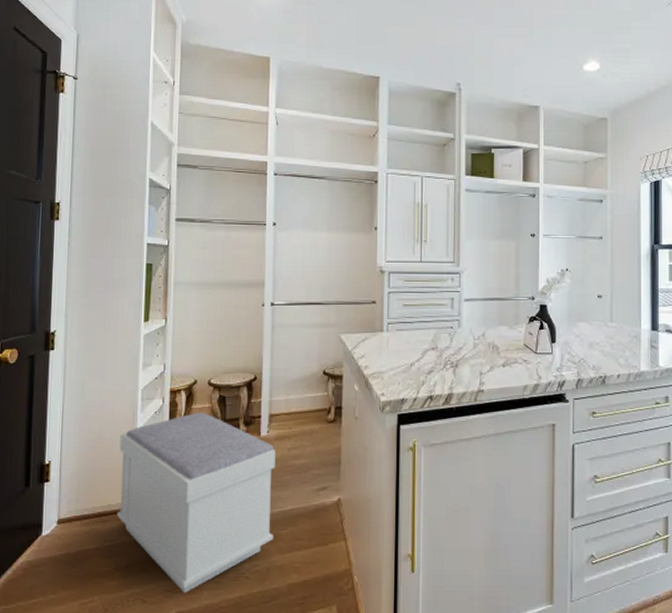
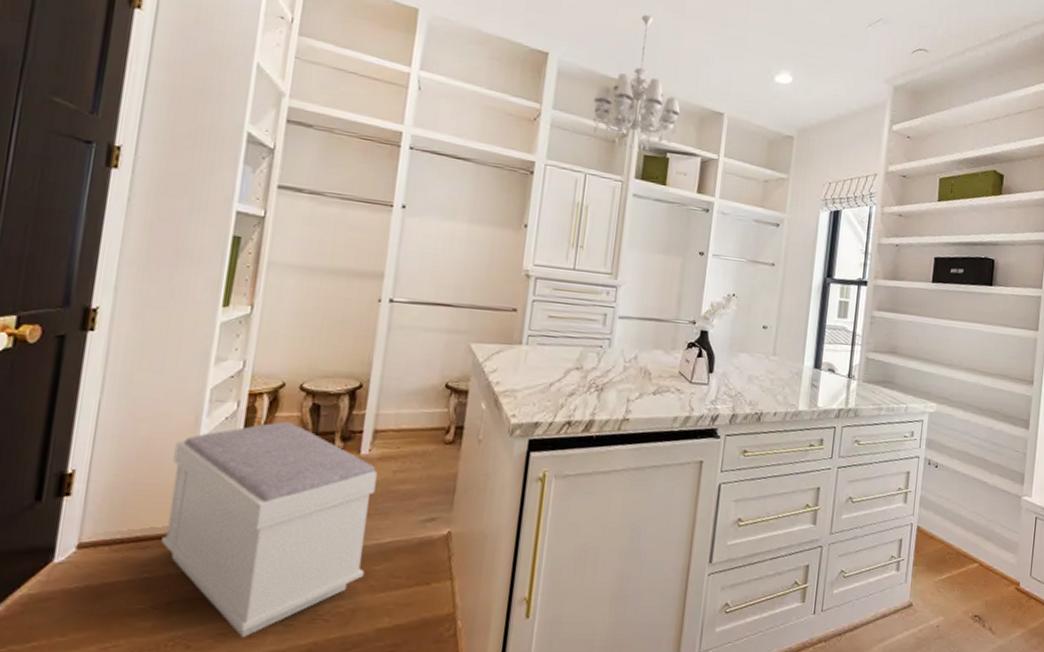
chandelier: none [422,29,499,152] -> present [592,14,680,152]

